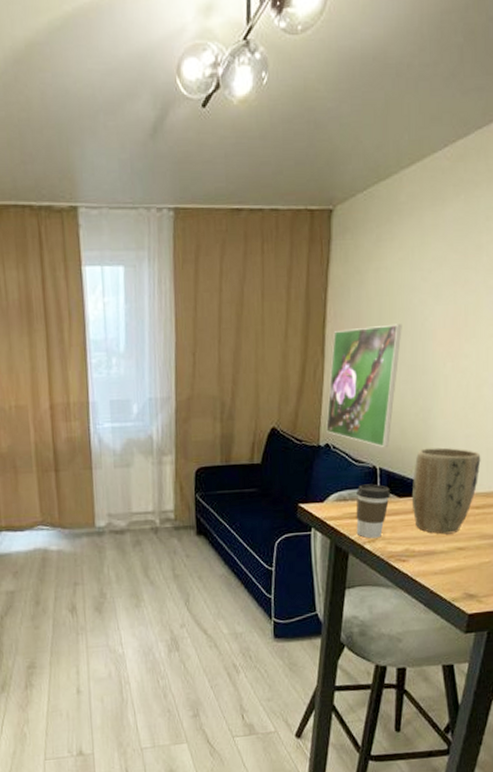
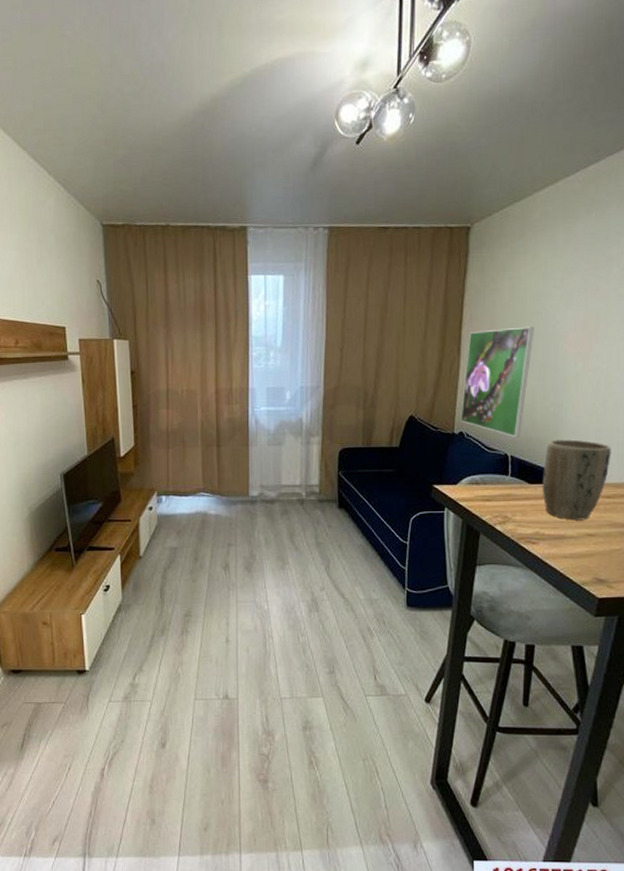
coffee cup: present [356,484,390,539] -> none [487,470,521,520]

